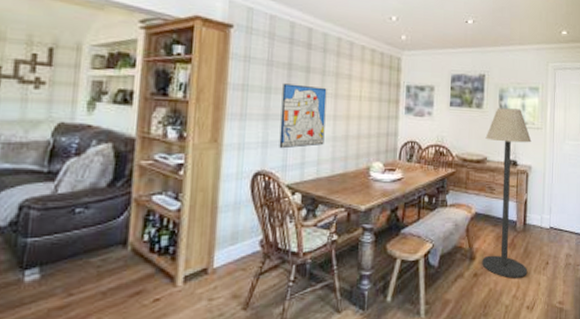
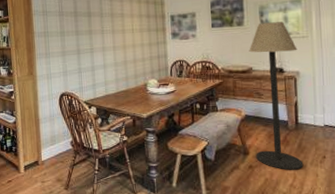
wall art: present [279,83,327,149] -> none [72,26,108,76]

